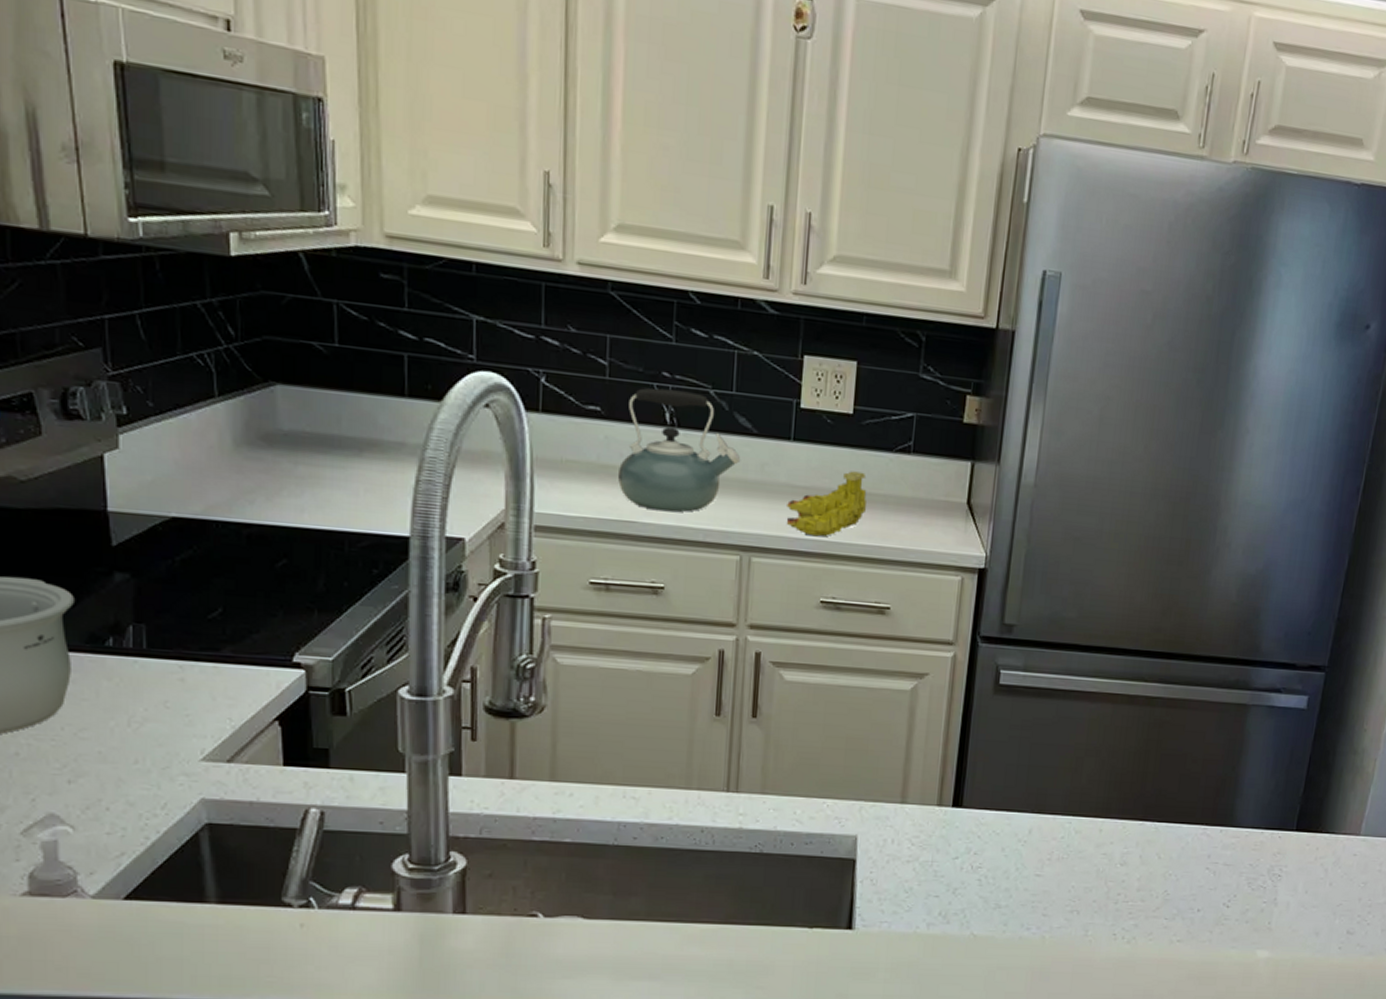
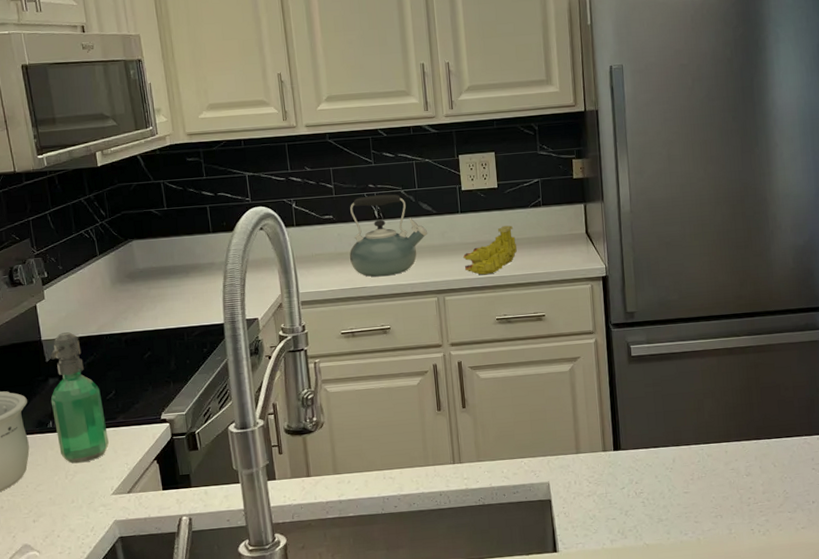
soap dispenser: none [114,506,204,707] -> present [50,332,109,464]

